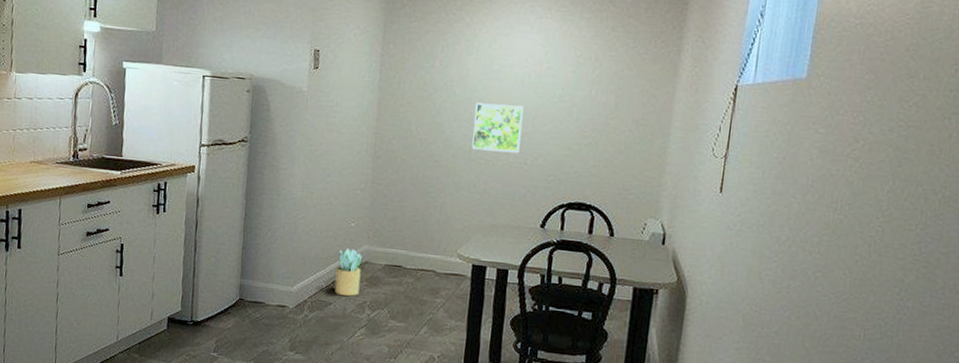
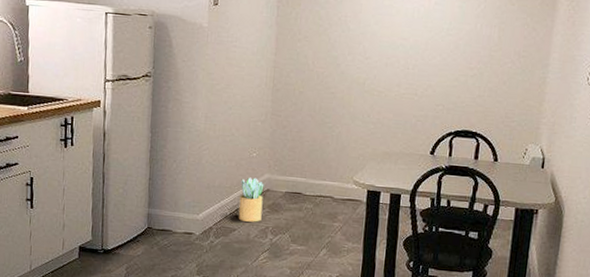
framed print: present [472,102,524,154] -> none [366,37,414,85]

